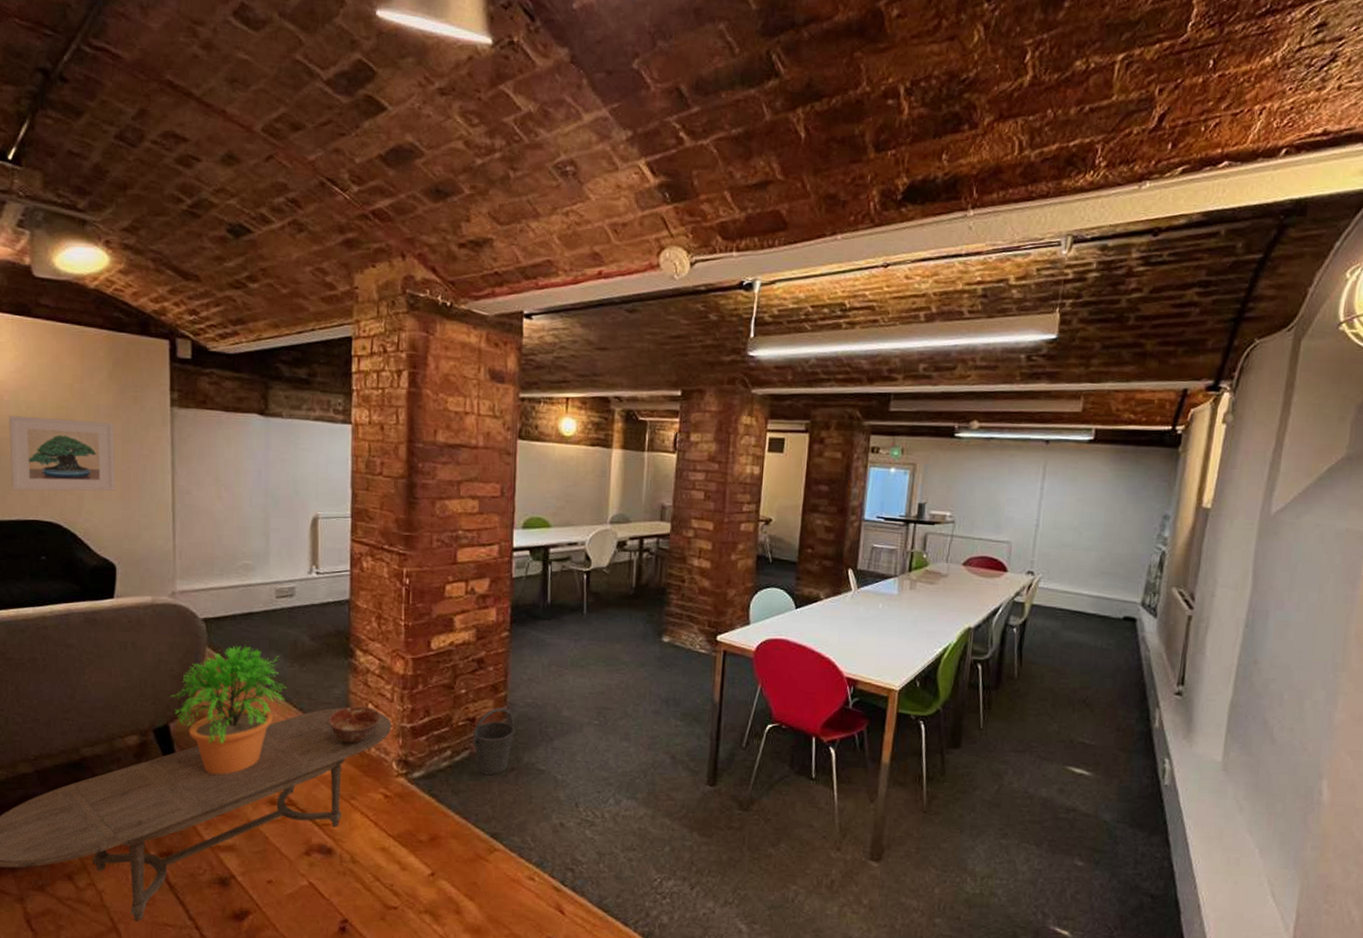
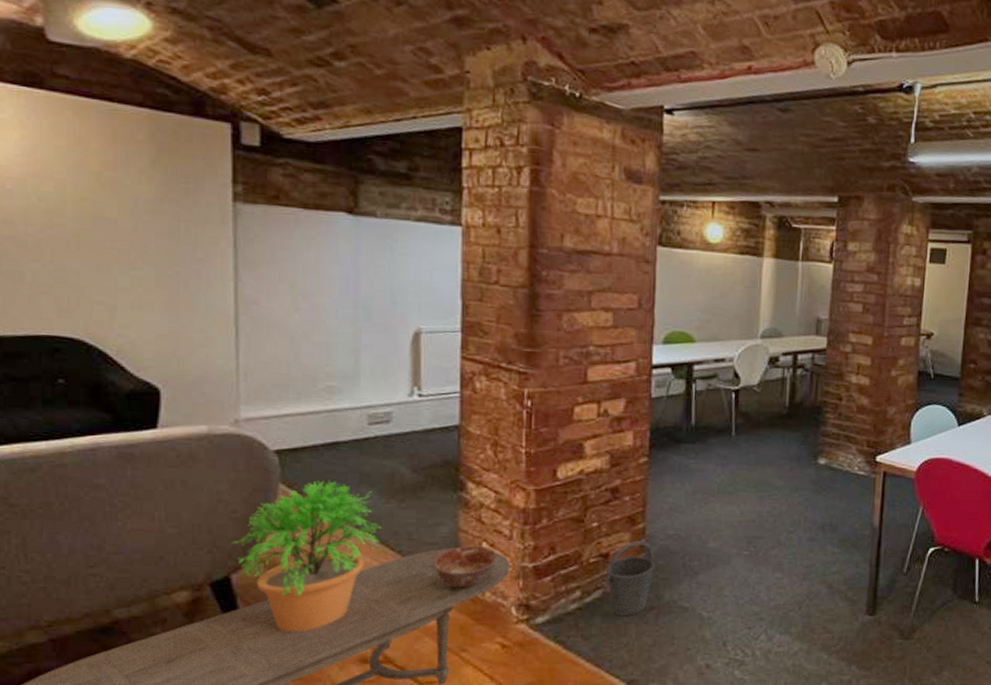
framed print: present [9,415,116,491] -> none [13,208,160,301]

